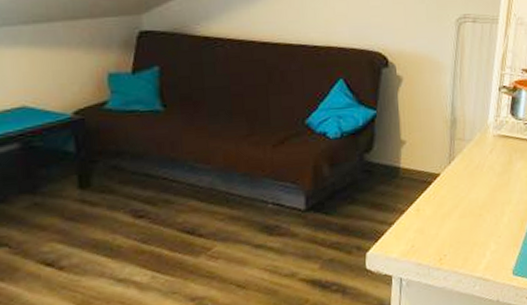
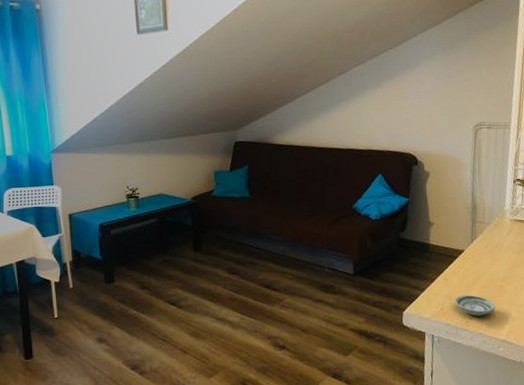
saucer: none [426,227,473,252] -> present [454,294,496,317]

